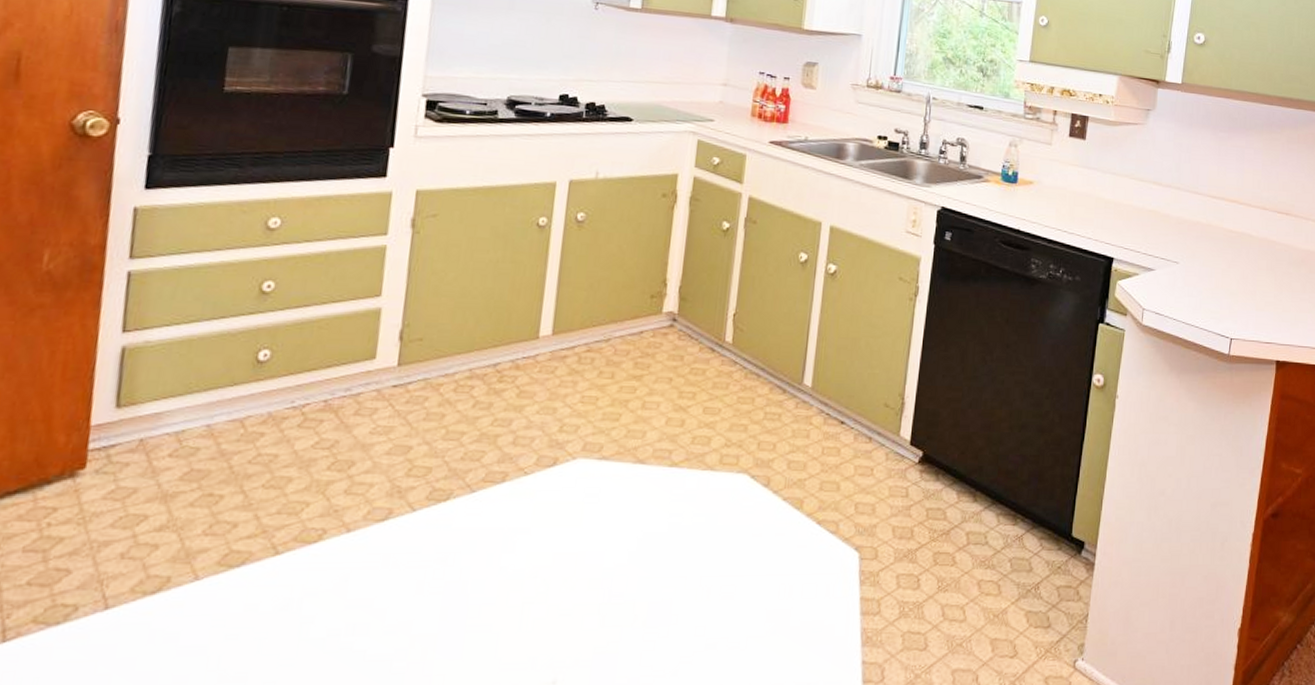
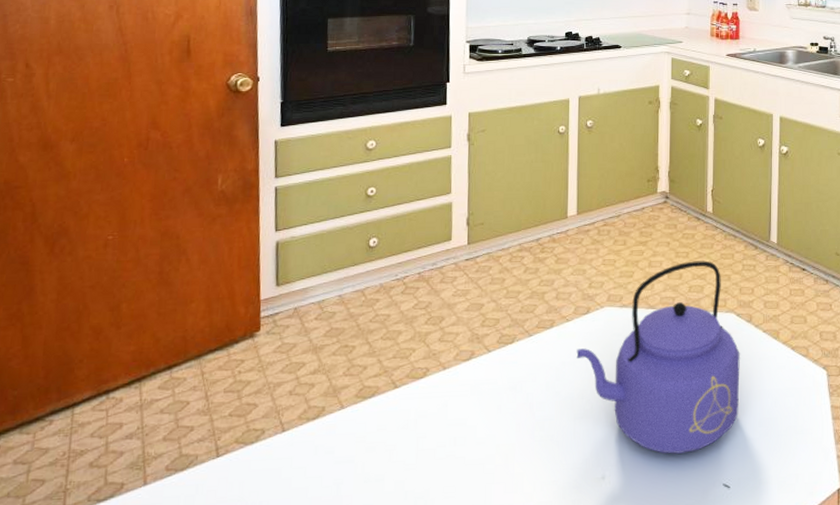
kettle: none [533,404,751,655] -> present [576,260,740,455]

